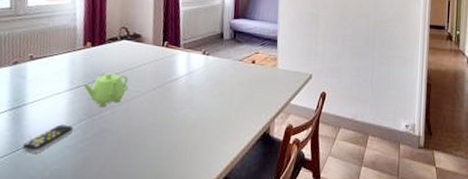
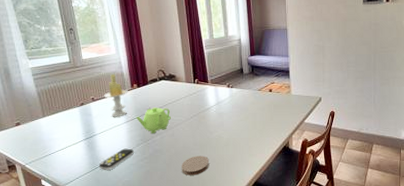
candle: none [46,27,79,83] -> present [104,74,128,117]
coaster: none [132,139,170,166] -> present [182,156,210,175]

